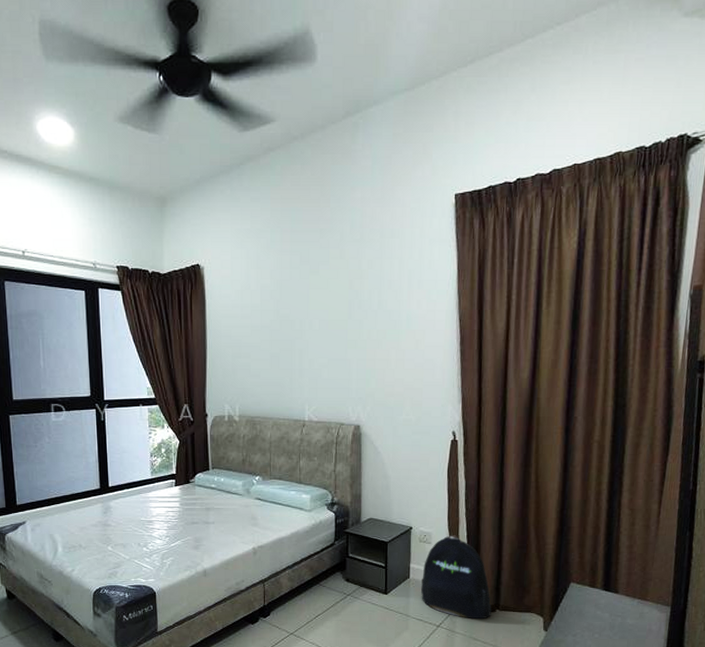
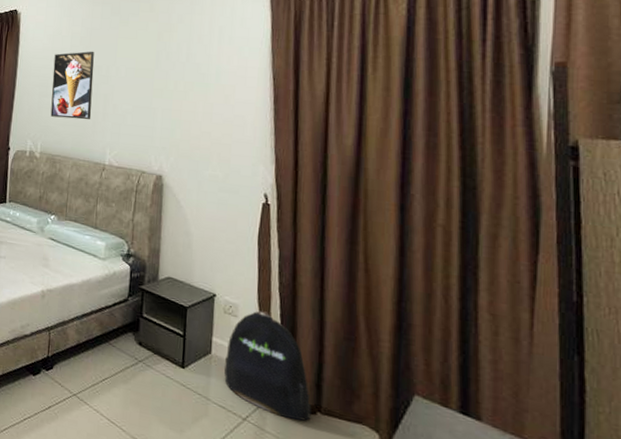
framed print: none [244,305,288,378] -> present [50,51,94,120]

